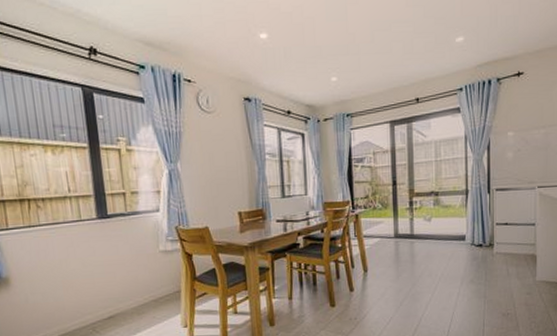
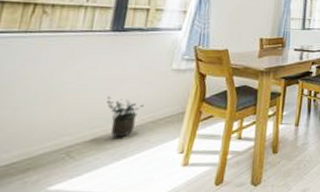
potted plant: none [111,279,143,316] -> present [107,96,144,138]

